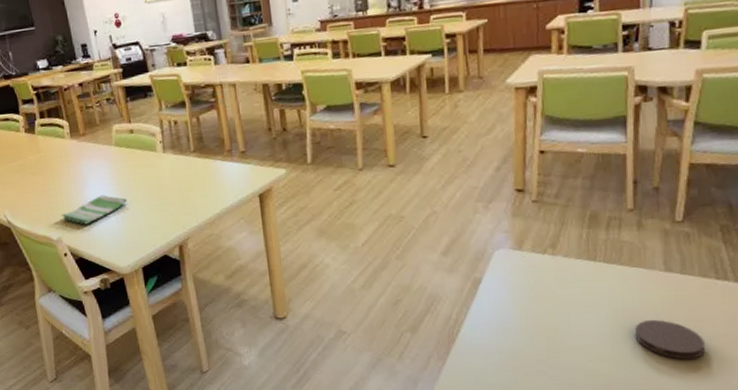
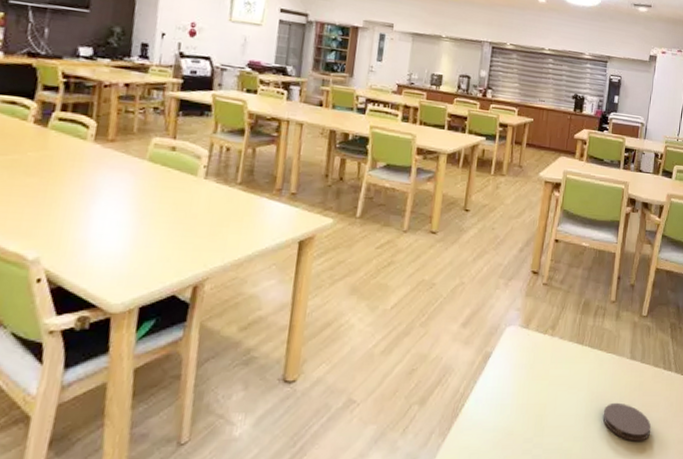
dish towel: present [61,195,127,225] -> none [50,214,145,247]

